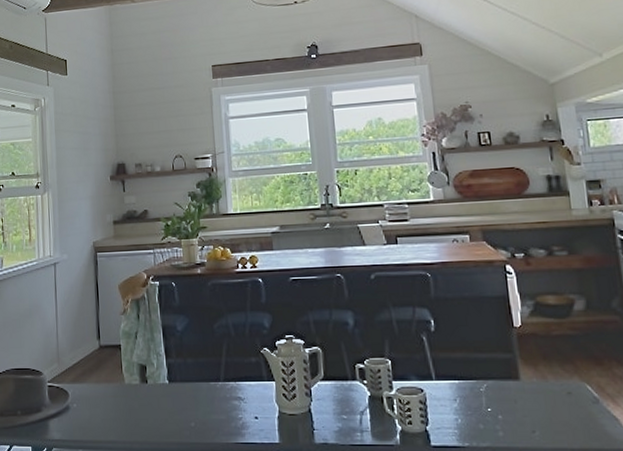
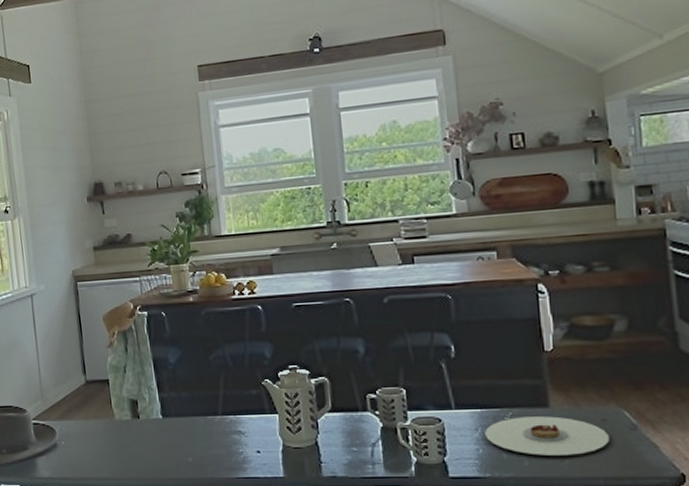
plate: none [463,389,575,426] -> present [485,416,609,456]

